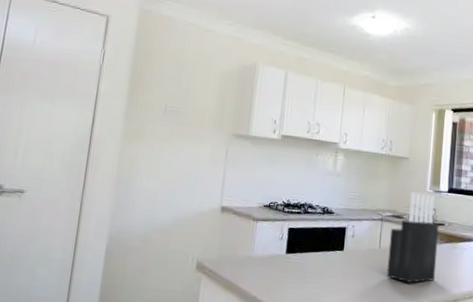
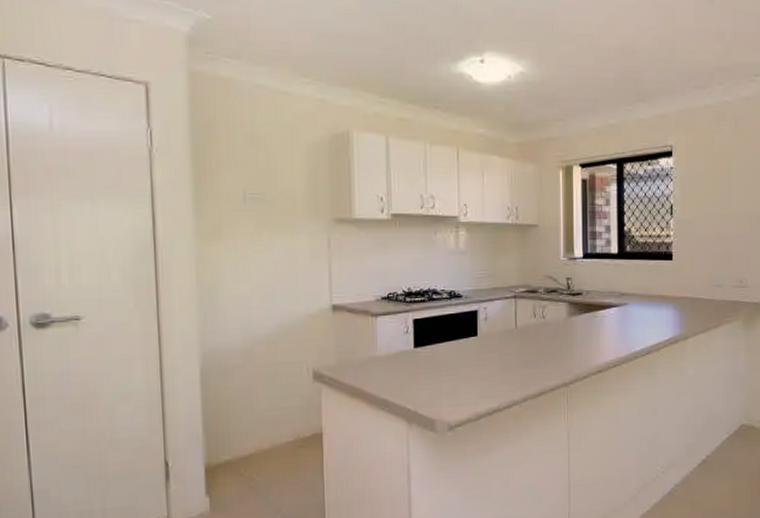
knife block: present [386,192,440,283] -> none [525,262,577,360]

